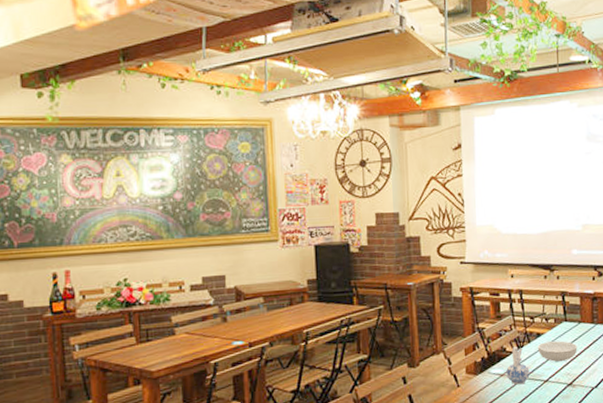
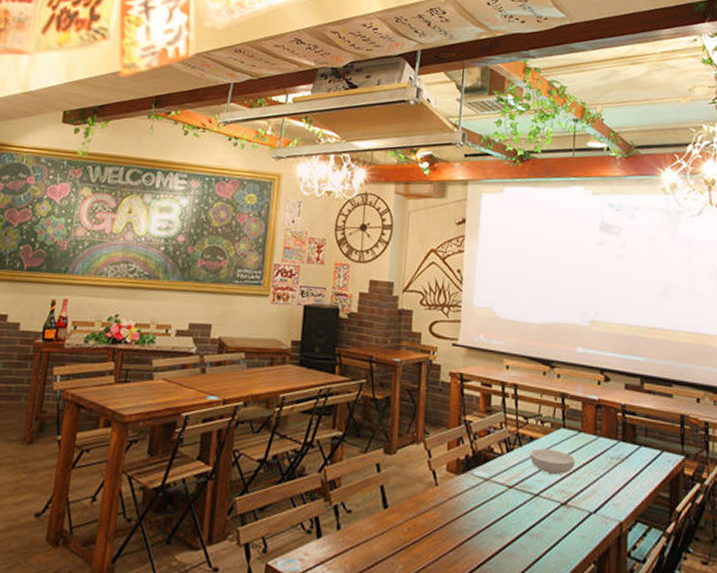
ceramic pitcher: present [506,346,530,385] -> none [491,447,519,495]

